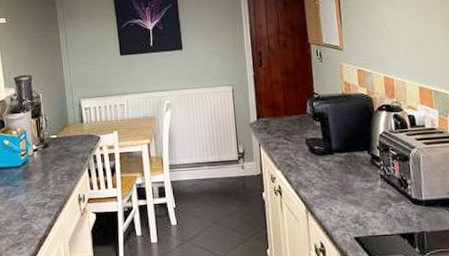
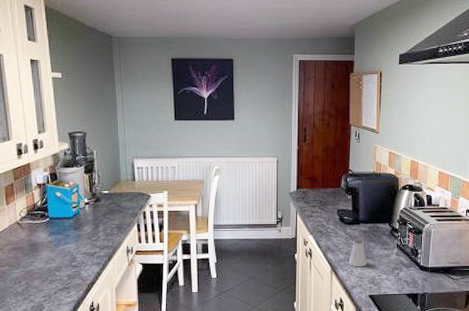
saltshaker: none [325,170,347,205] -> present [349,238,367,267]

